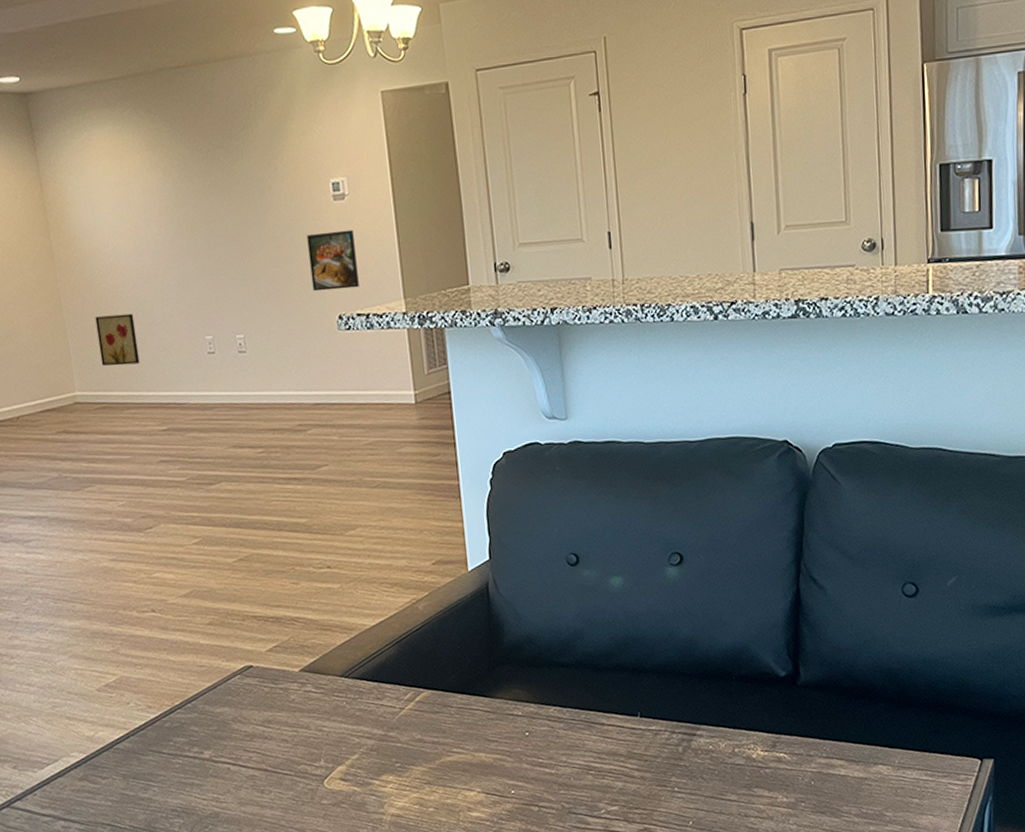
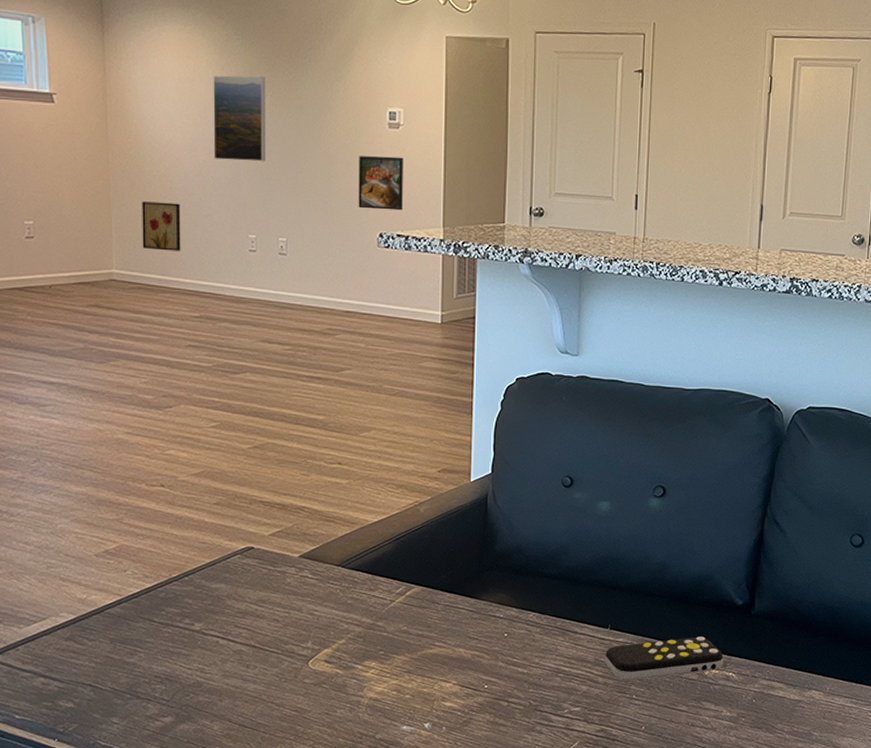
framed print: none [148,166,212,262] -> present [213,75,265,162]
remote control: none [638,715,772,773] -> present [605,636,724,681]

